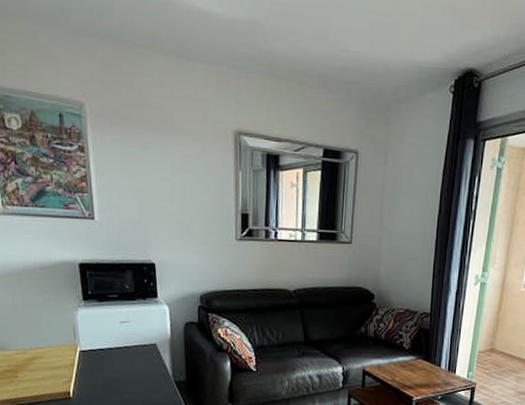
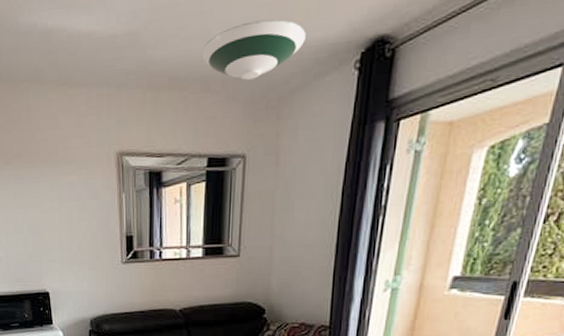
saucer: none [319,35,411,85] -> present [201,19,306,80]

